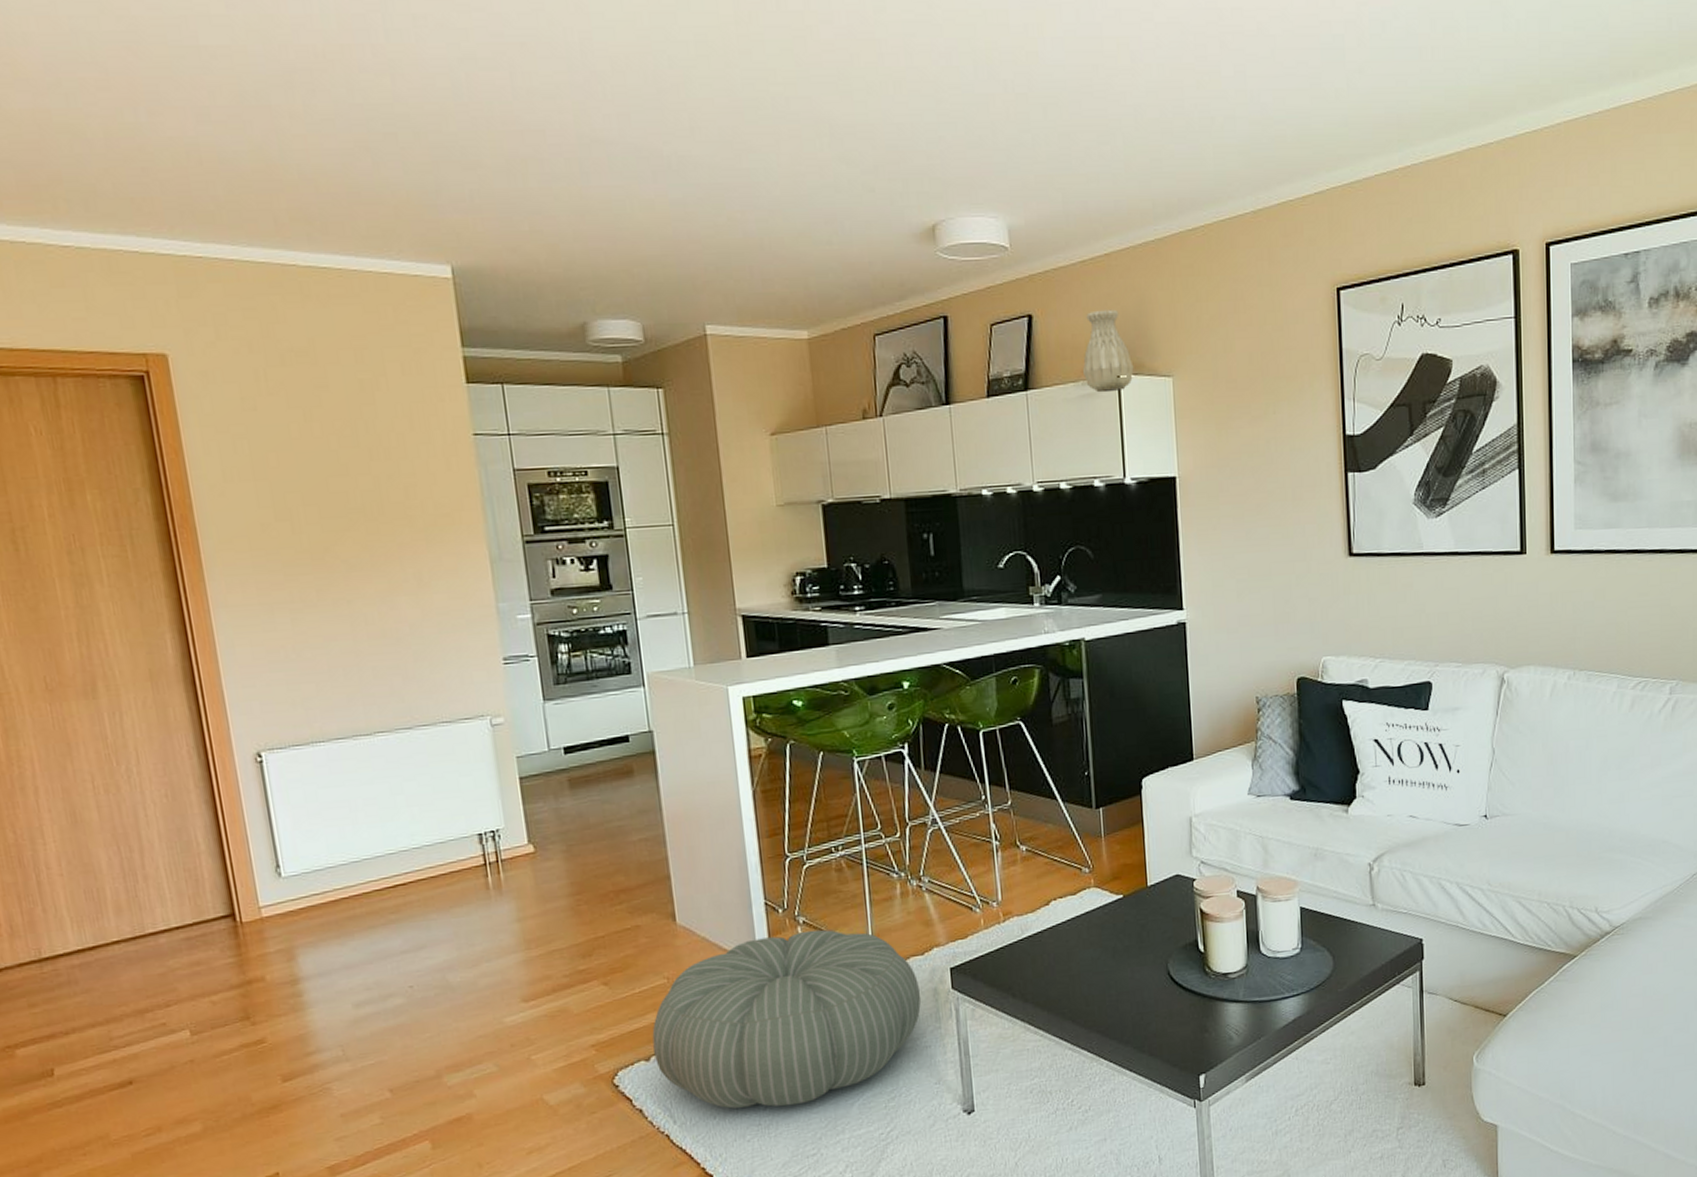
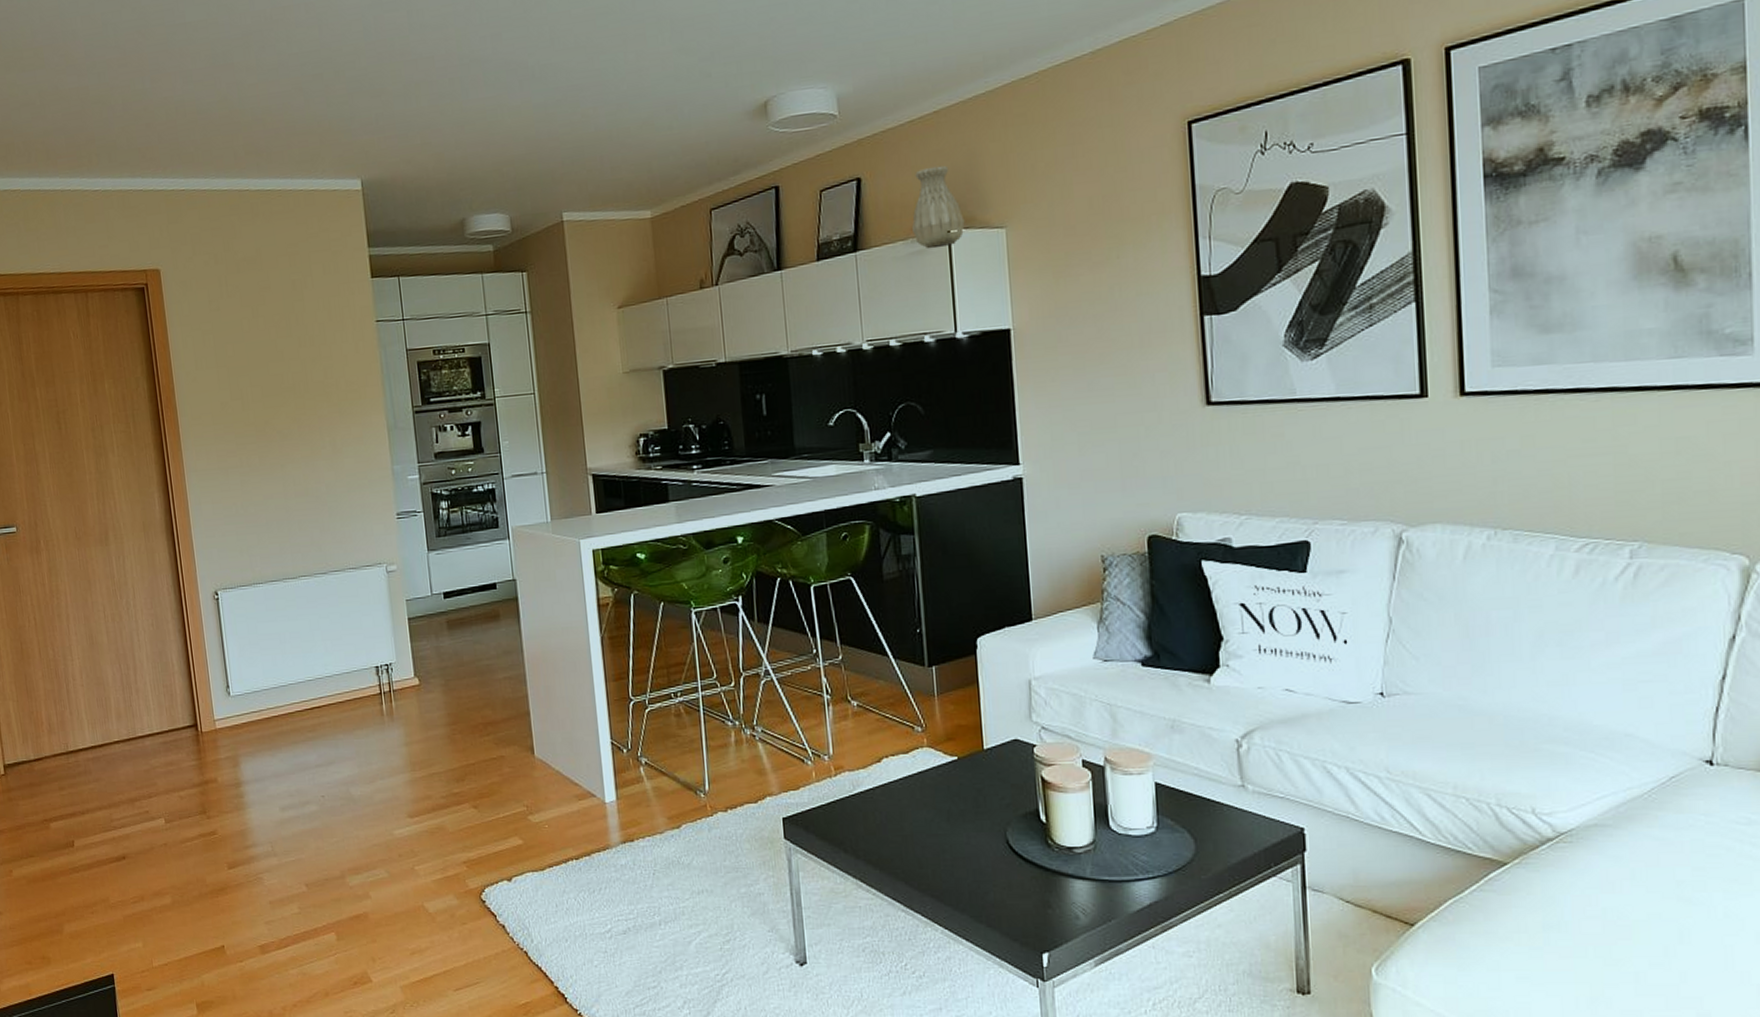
pouf: present [652,929,921,1109] -> none [513,771,755,937]

